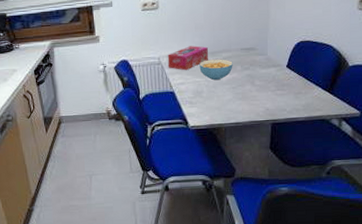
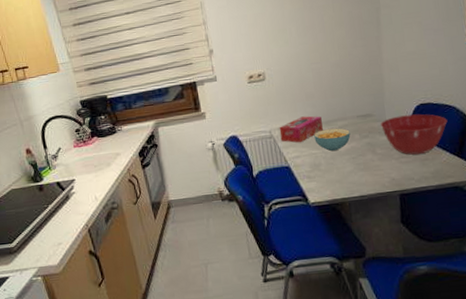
mixing bowl: none [262,50,324,88] -> present [381,114,448,155]

